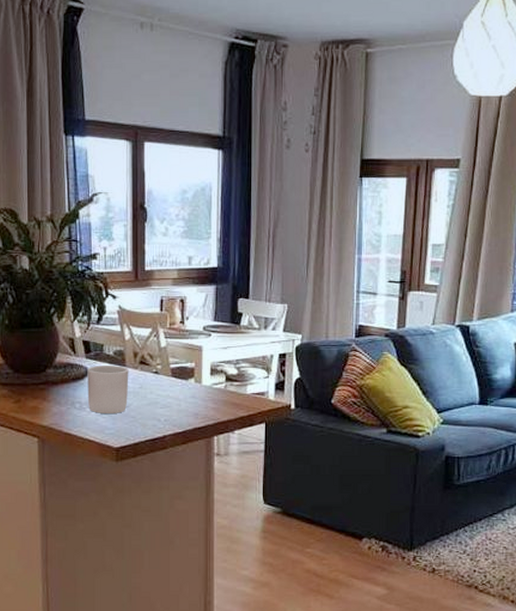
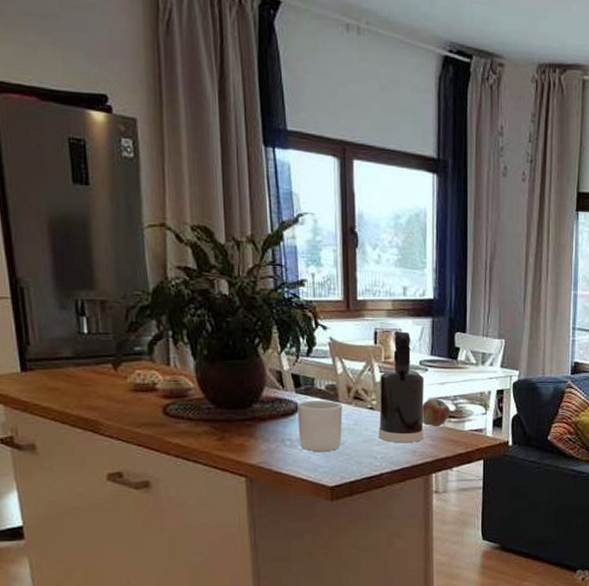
spray bottle: none [162,299,208,406] -> present [378,331,425,443]
fruit: none [204,362,233,391] -> present [421,398,451,427]

